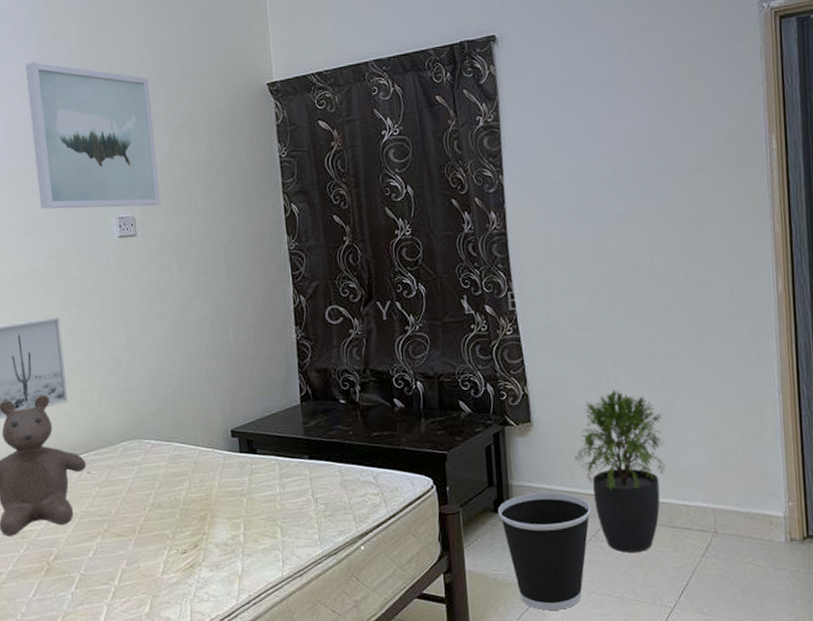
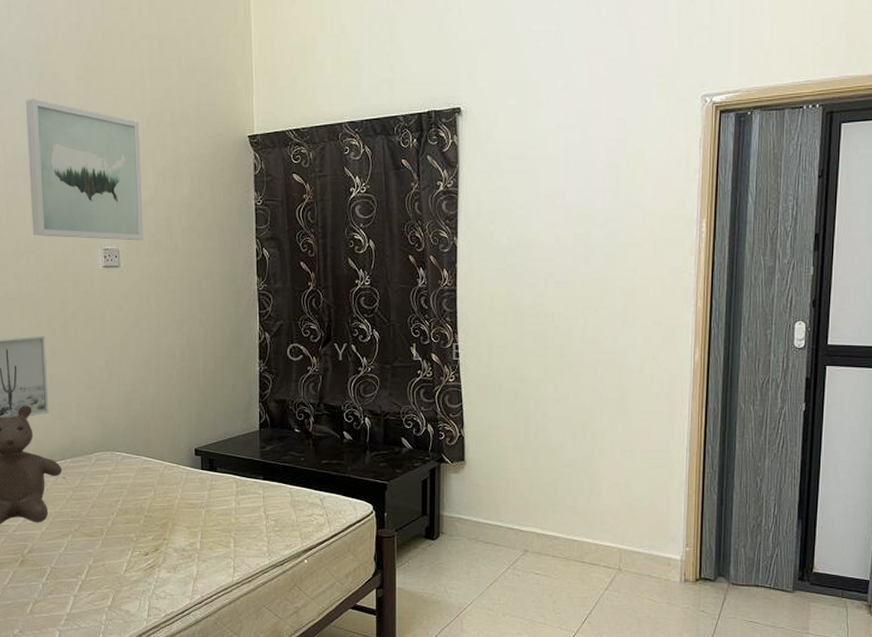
wastebasket: present [498,492,592,611] -> none [429,524,512,627]
potted plant: present [574,388,666,553] -> none [500,437,582,582]

